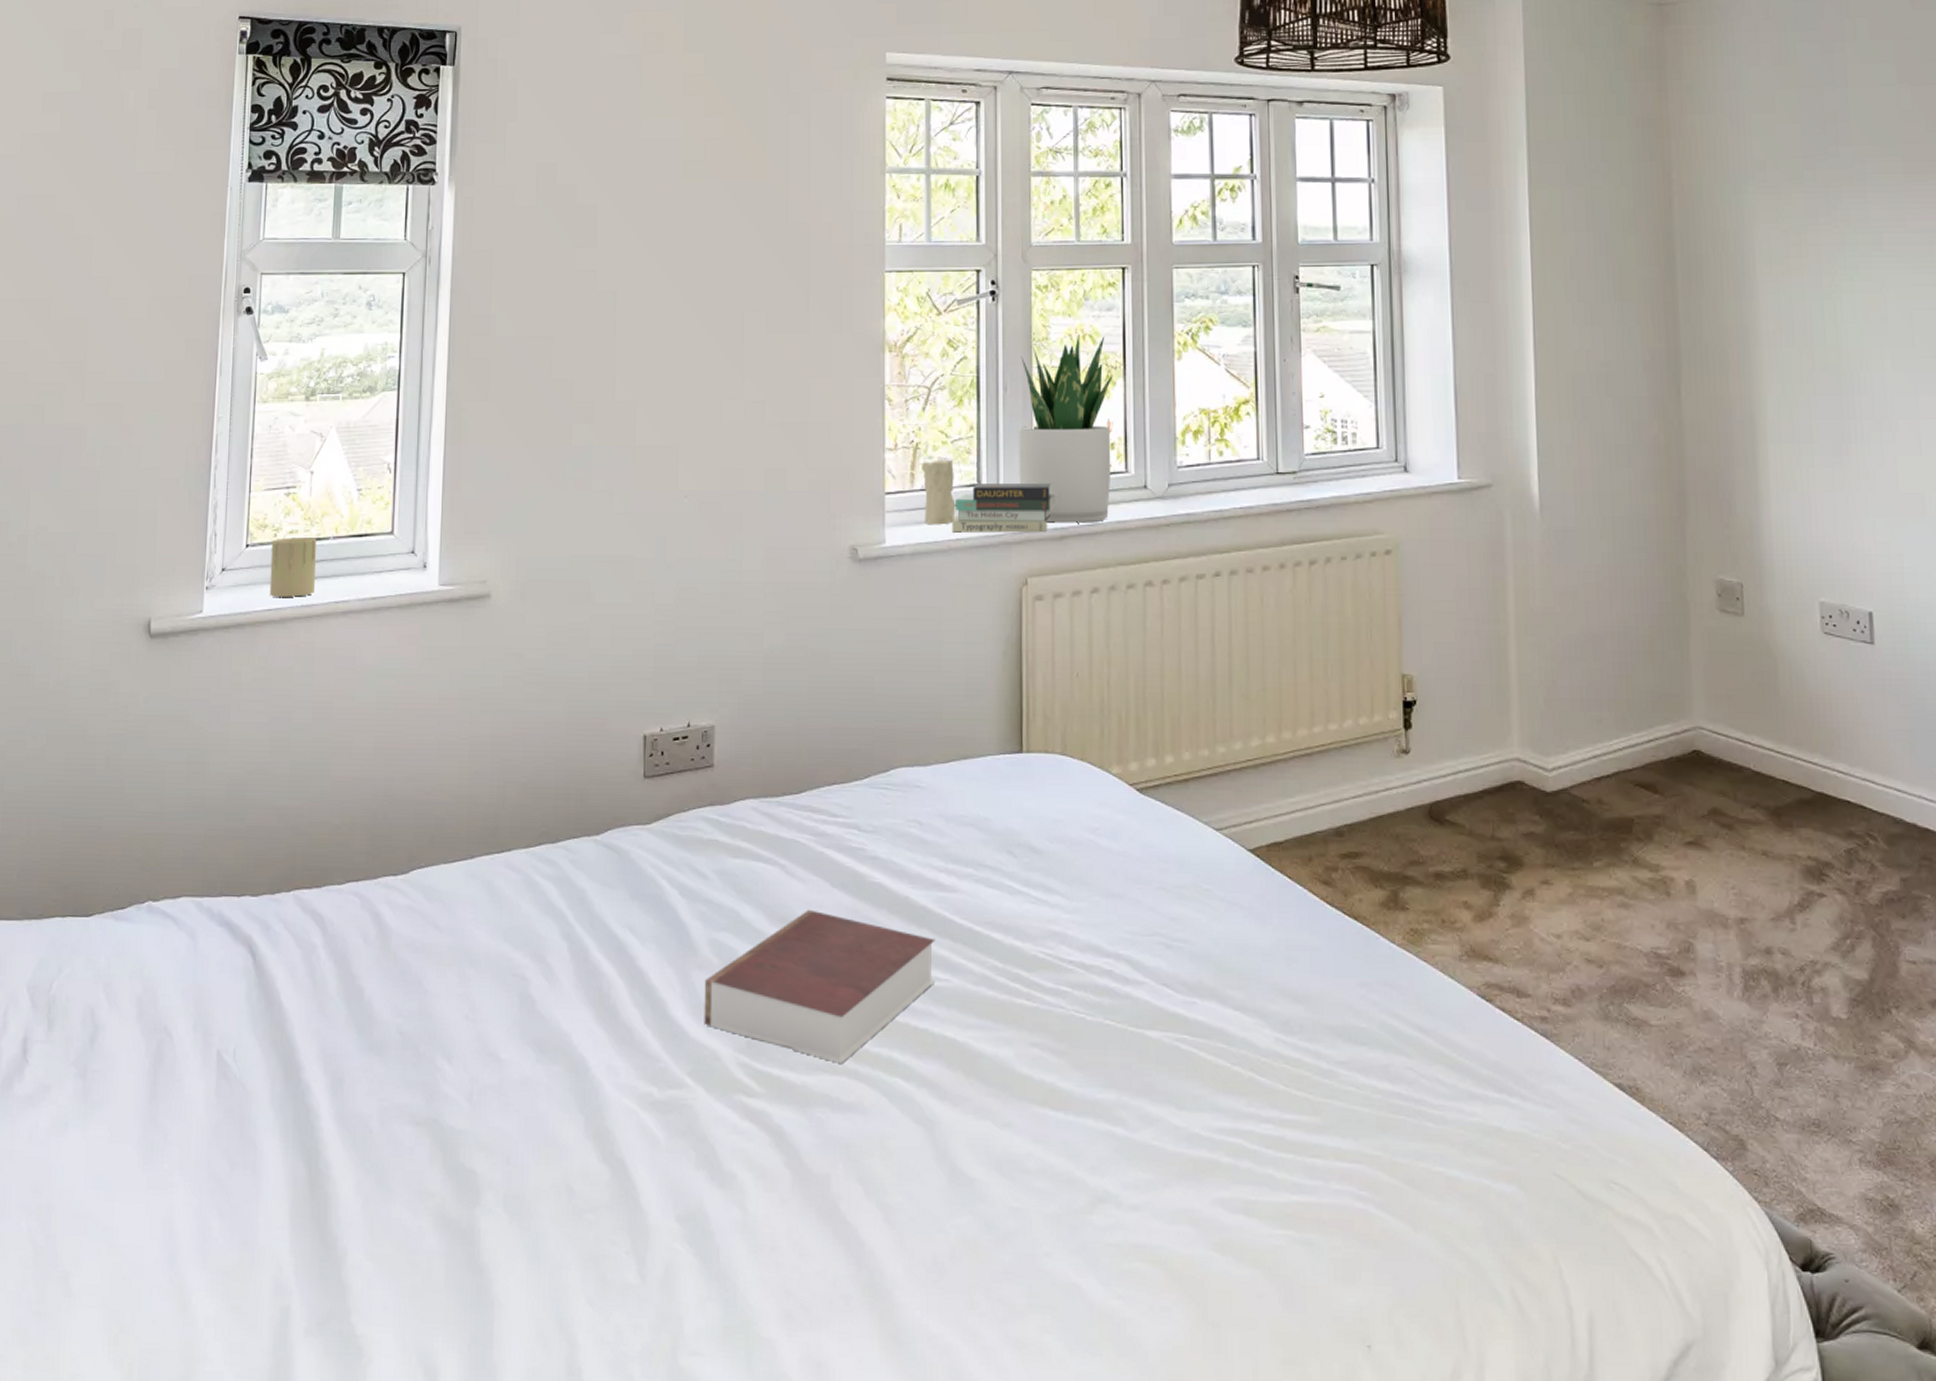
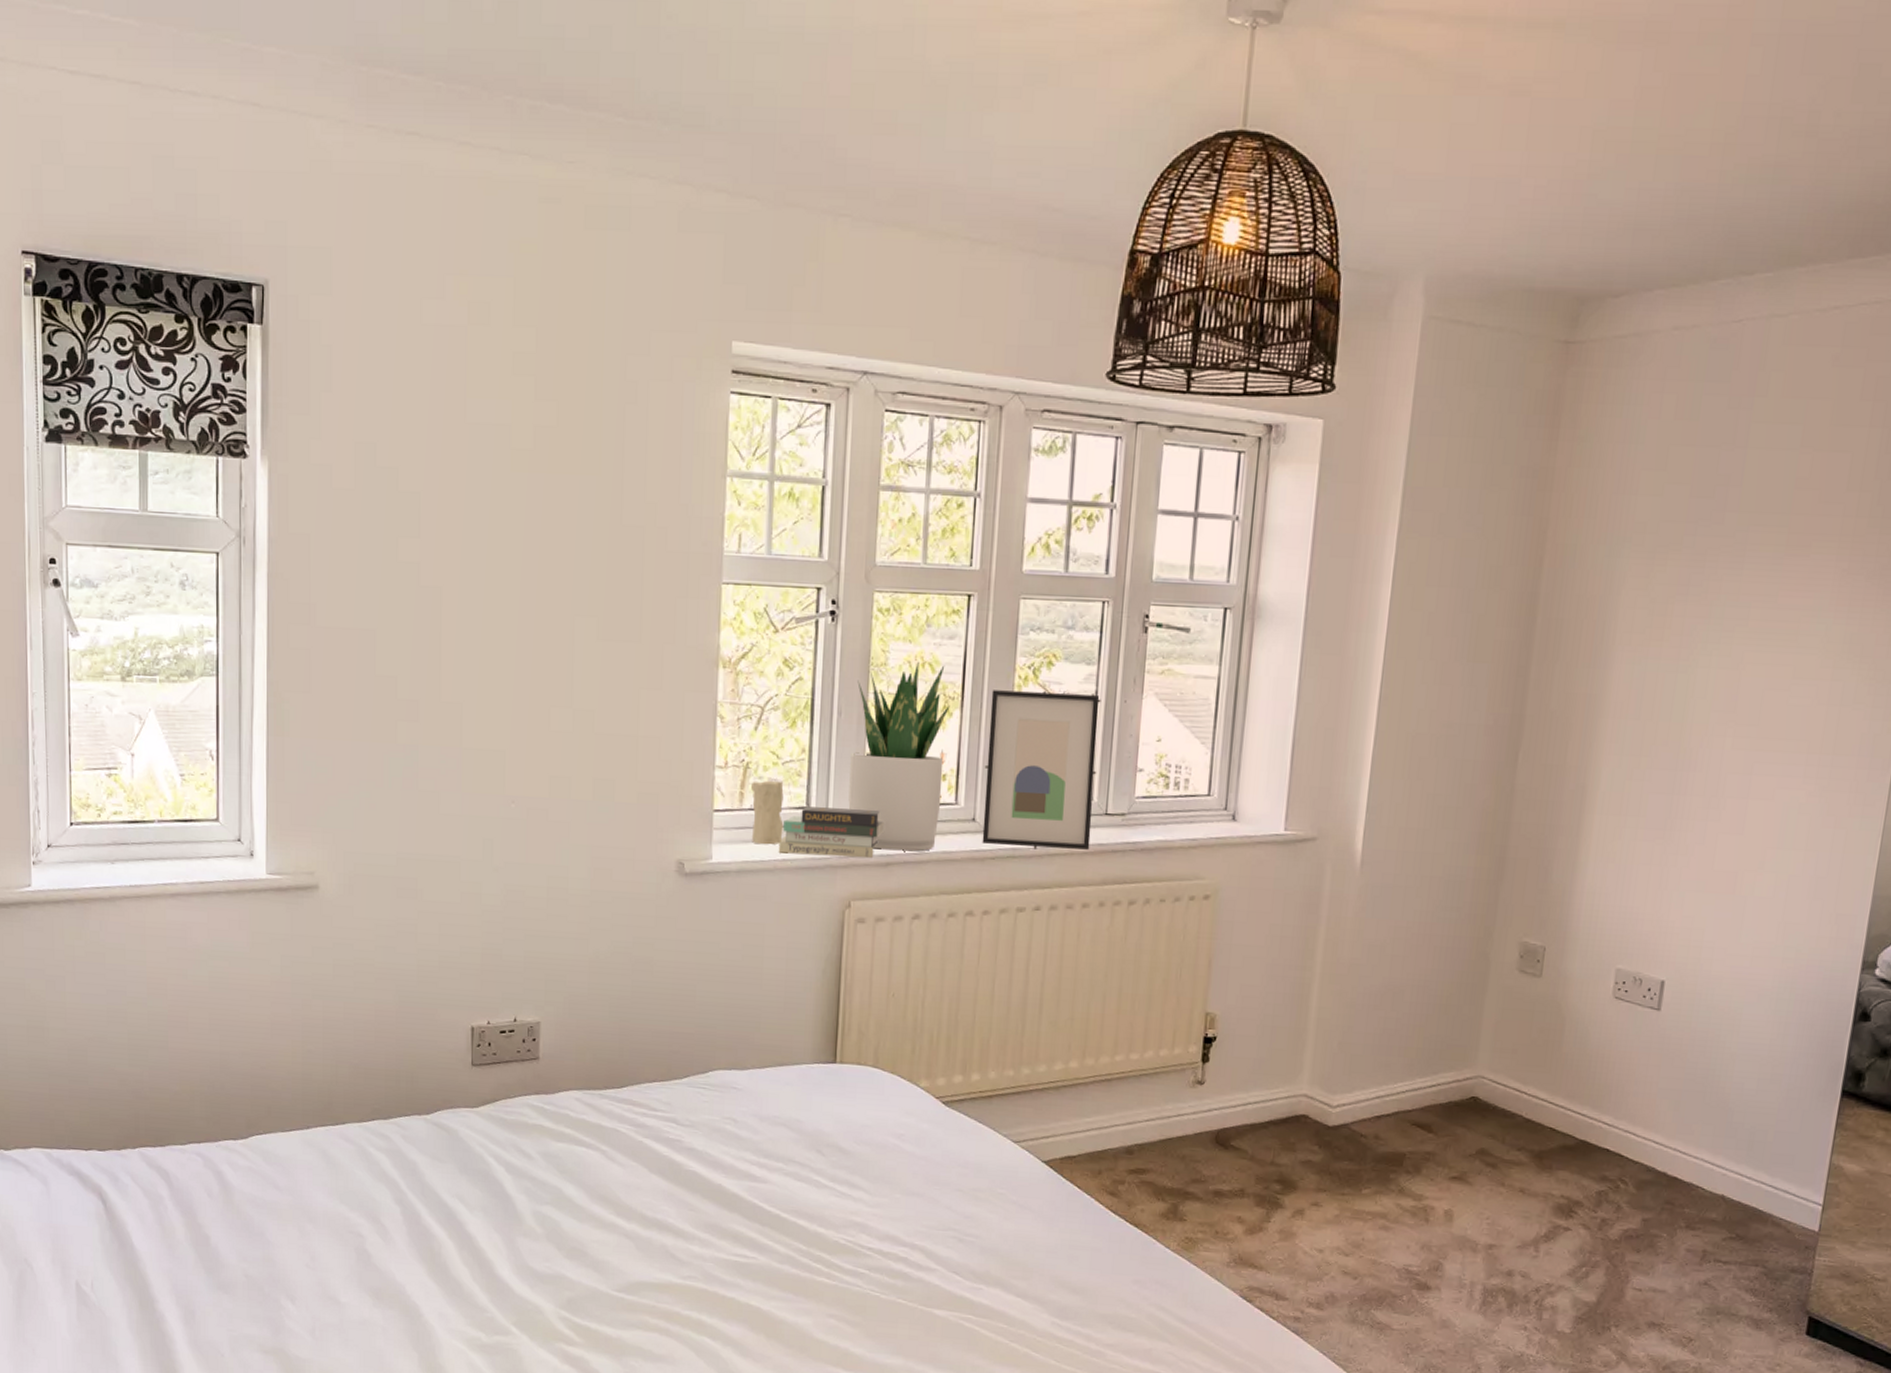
candle: present [269,536,316,597] -> none [96,817,142,877]
book: present [704,909,936,1063] -> none [528,1190,745,1322]
picture frame: none [1151,355,1264,513] -> present [982,690,1101,850]

